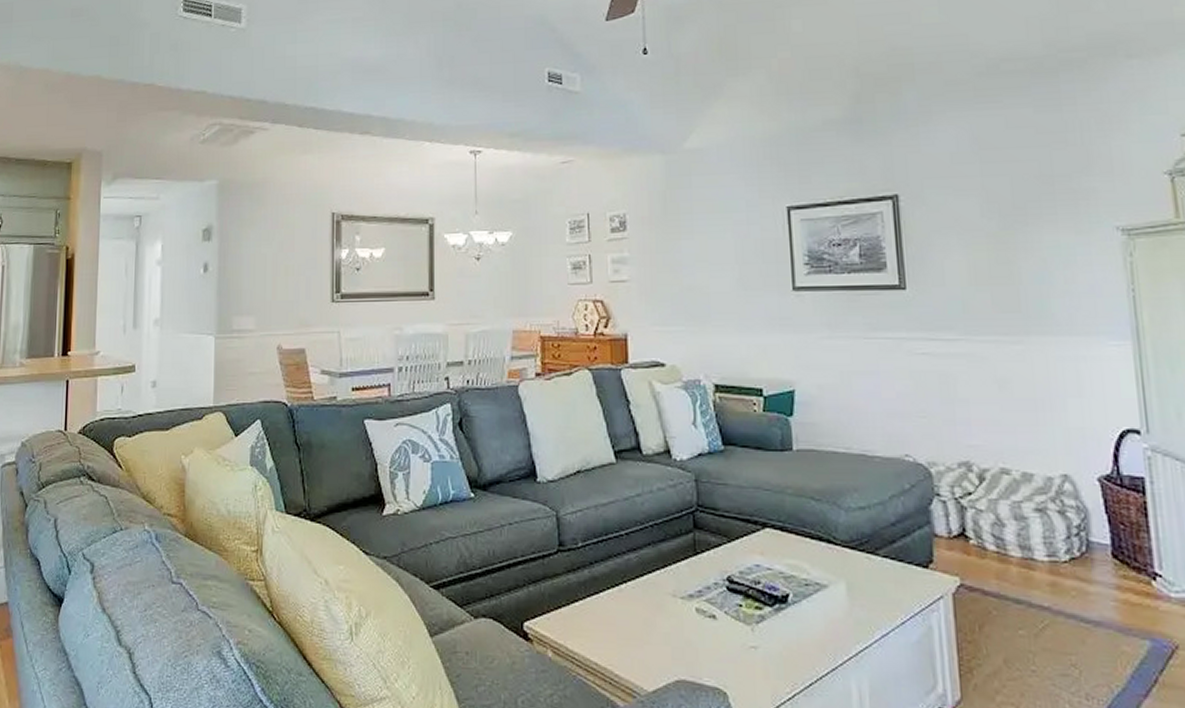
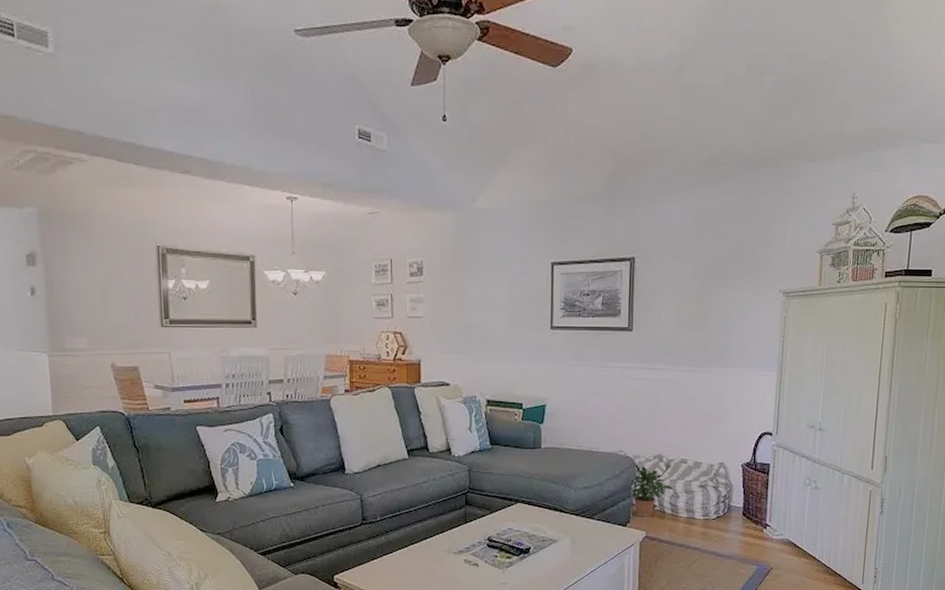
potted plant: none [928,474,994,554] -> present [630,464,673,517]

